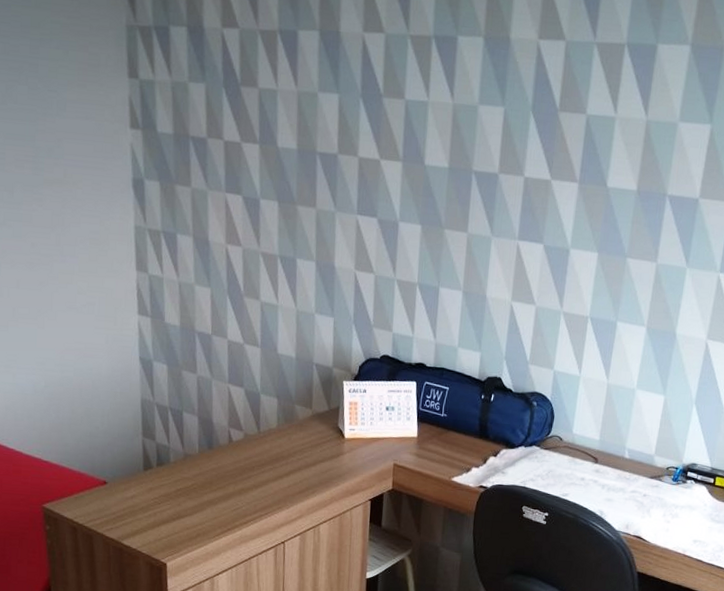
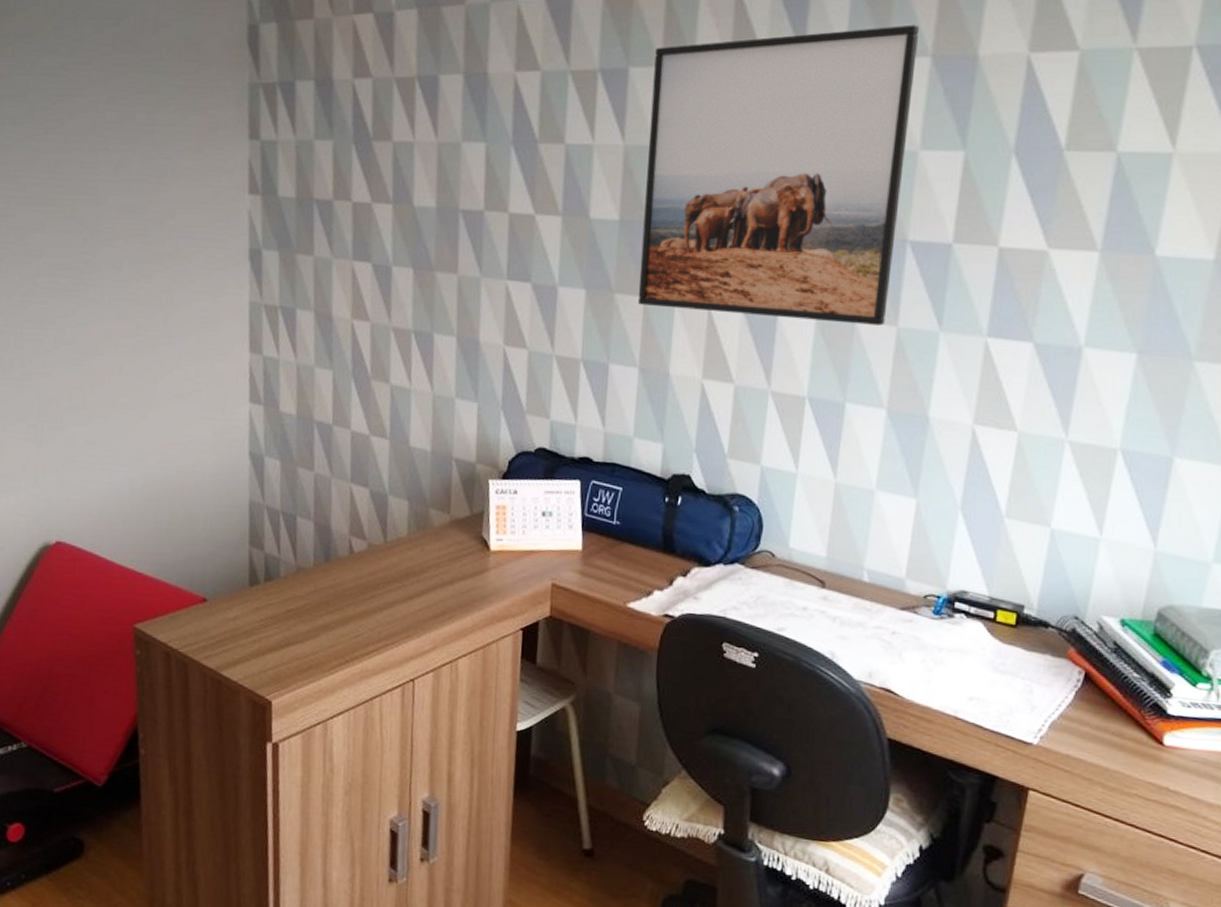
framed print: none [463,17,684,262] -> present [638,24,920,326]

